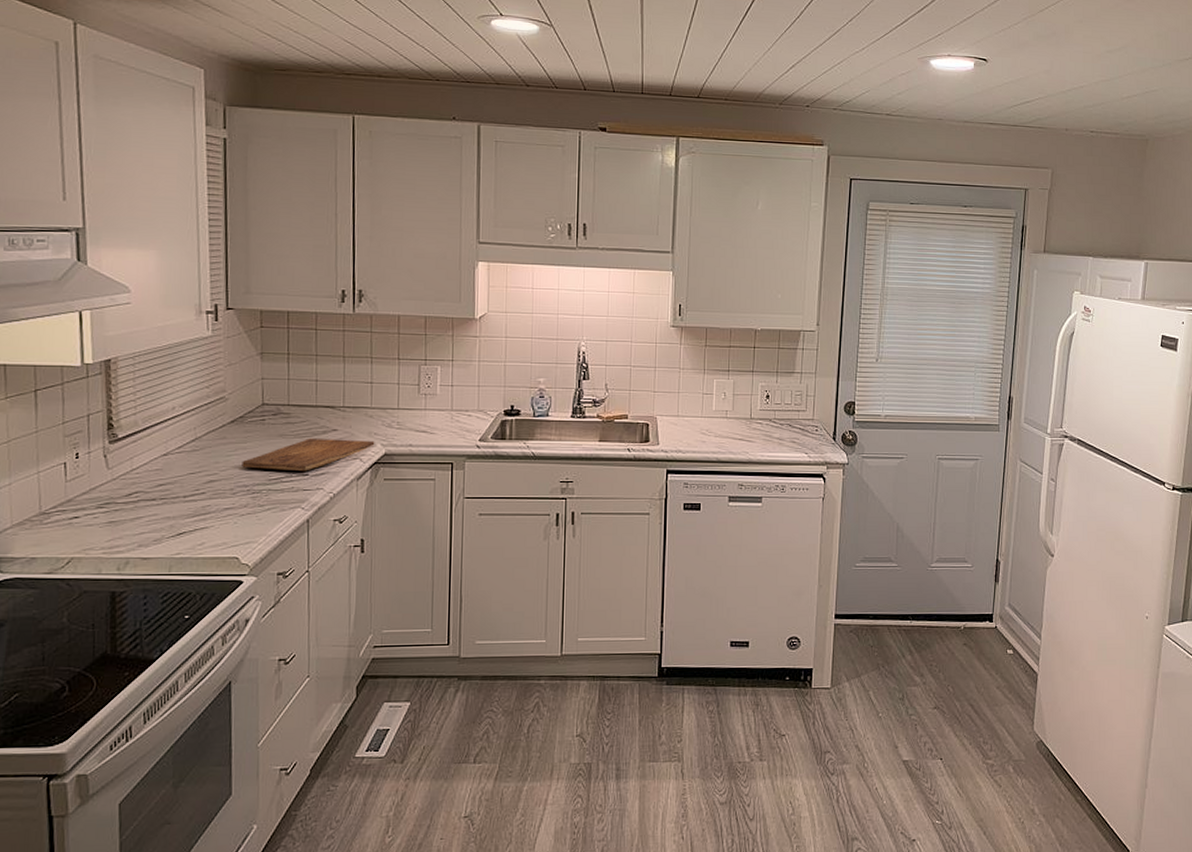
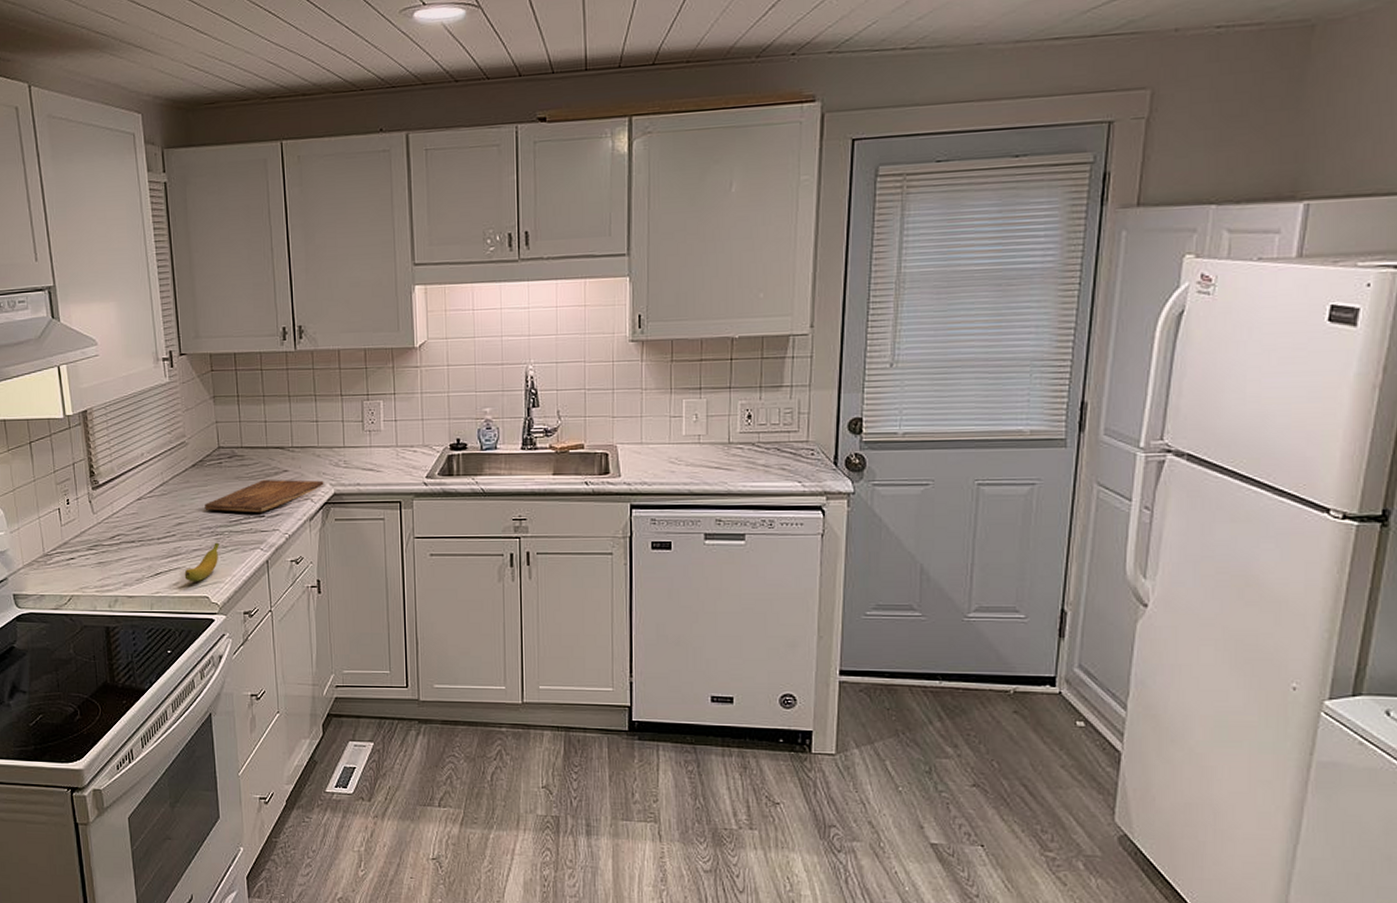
banana: none [212,501,256,543] -> present [184,542,220,582]

